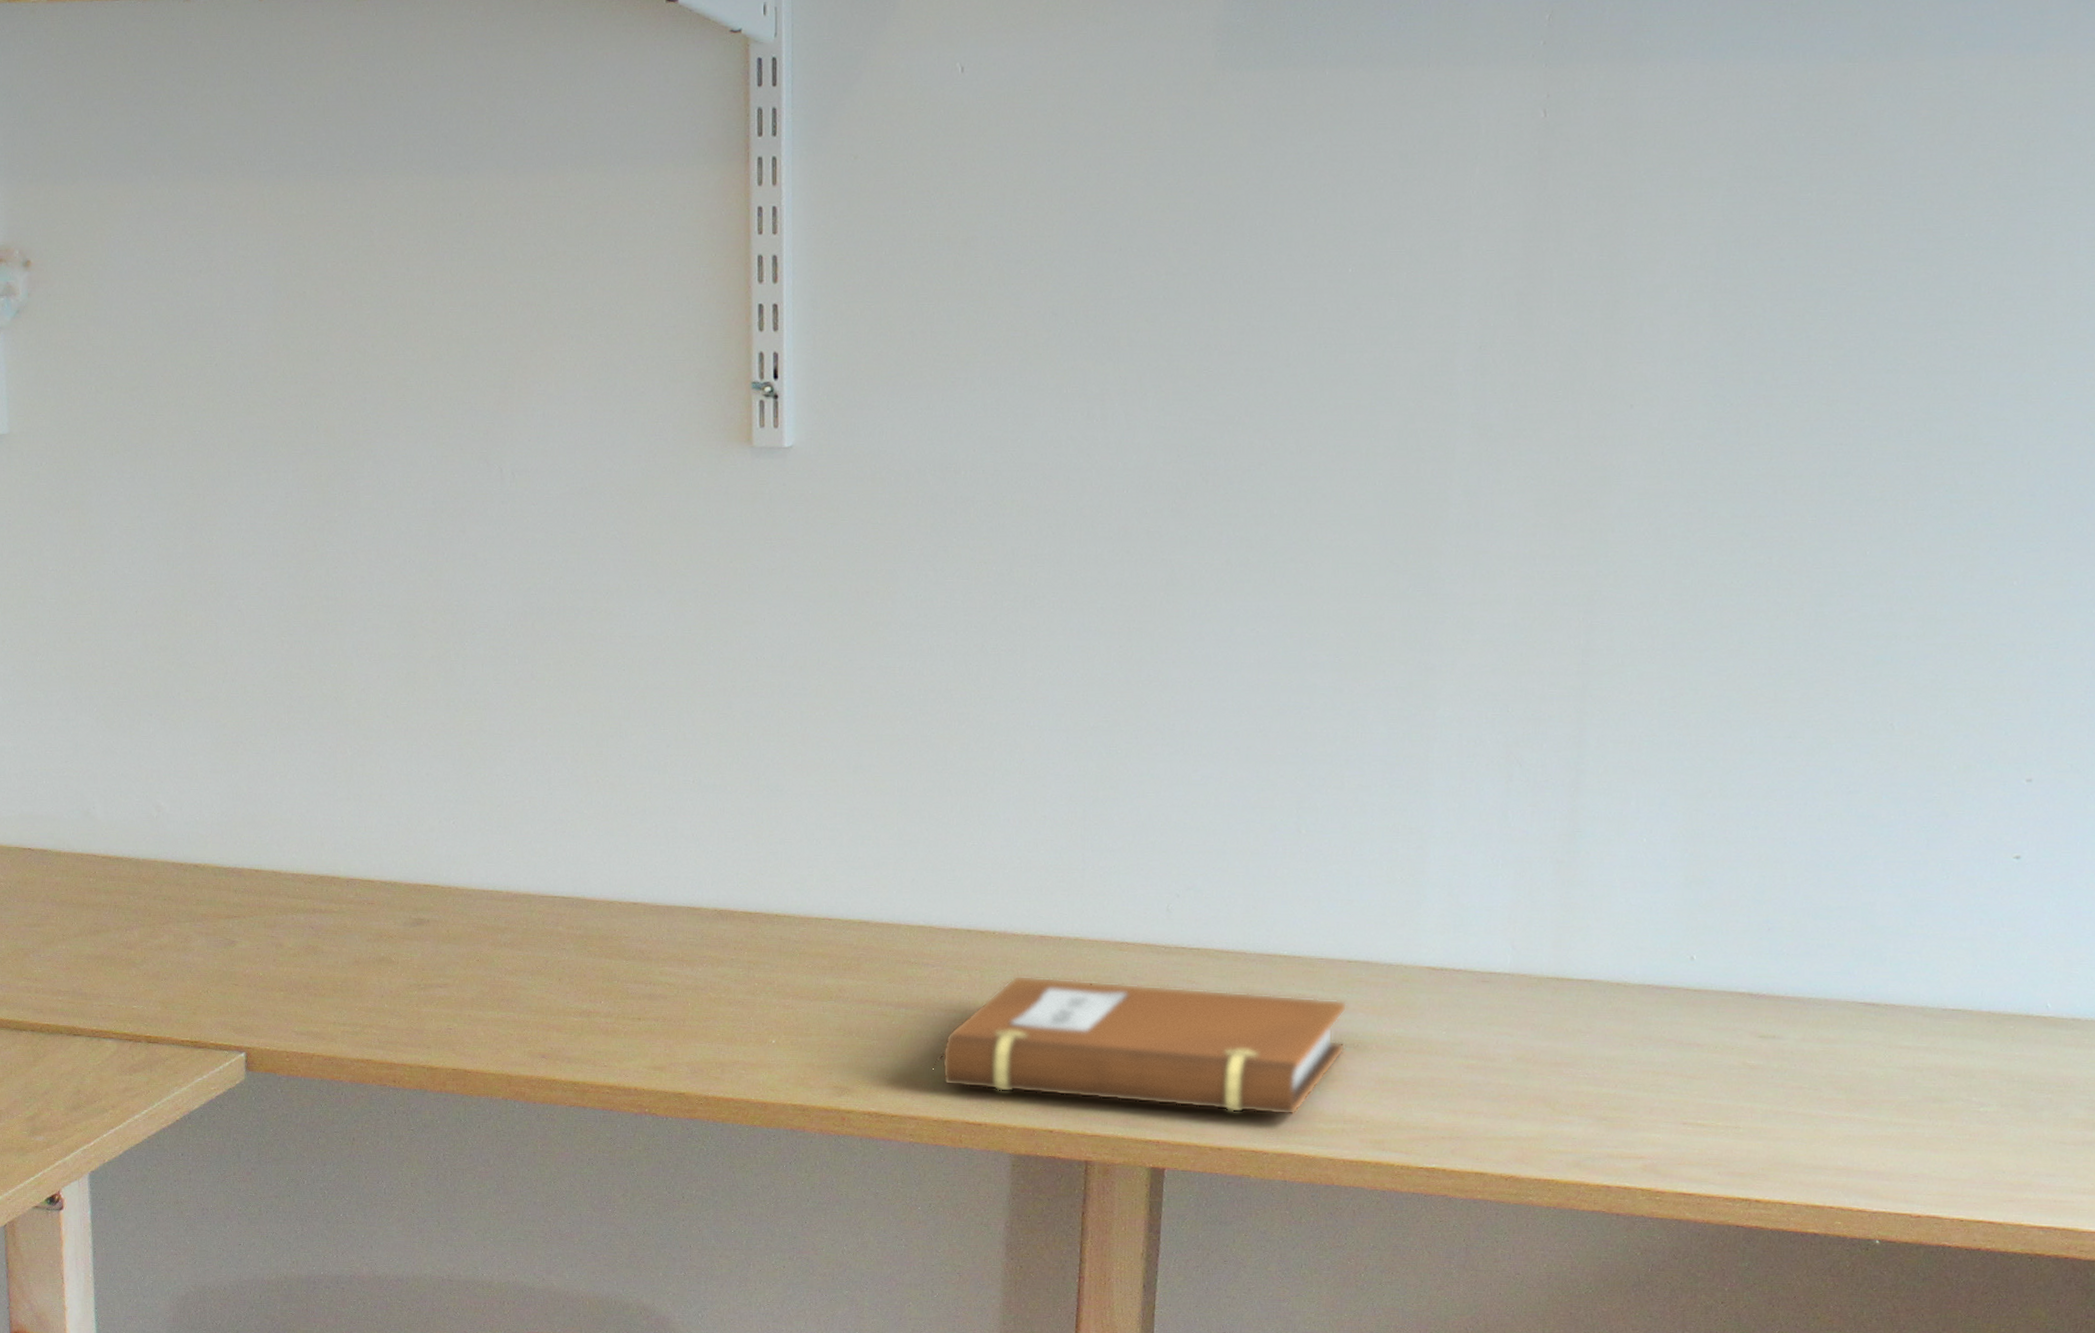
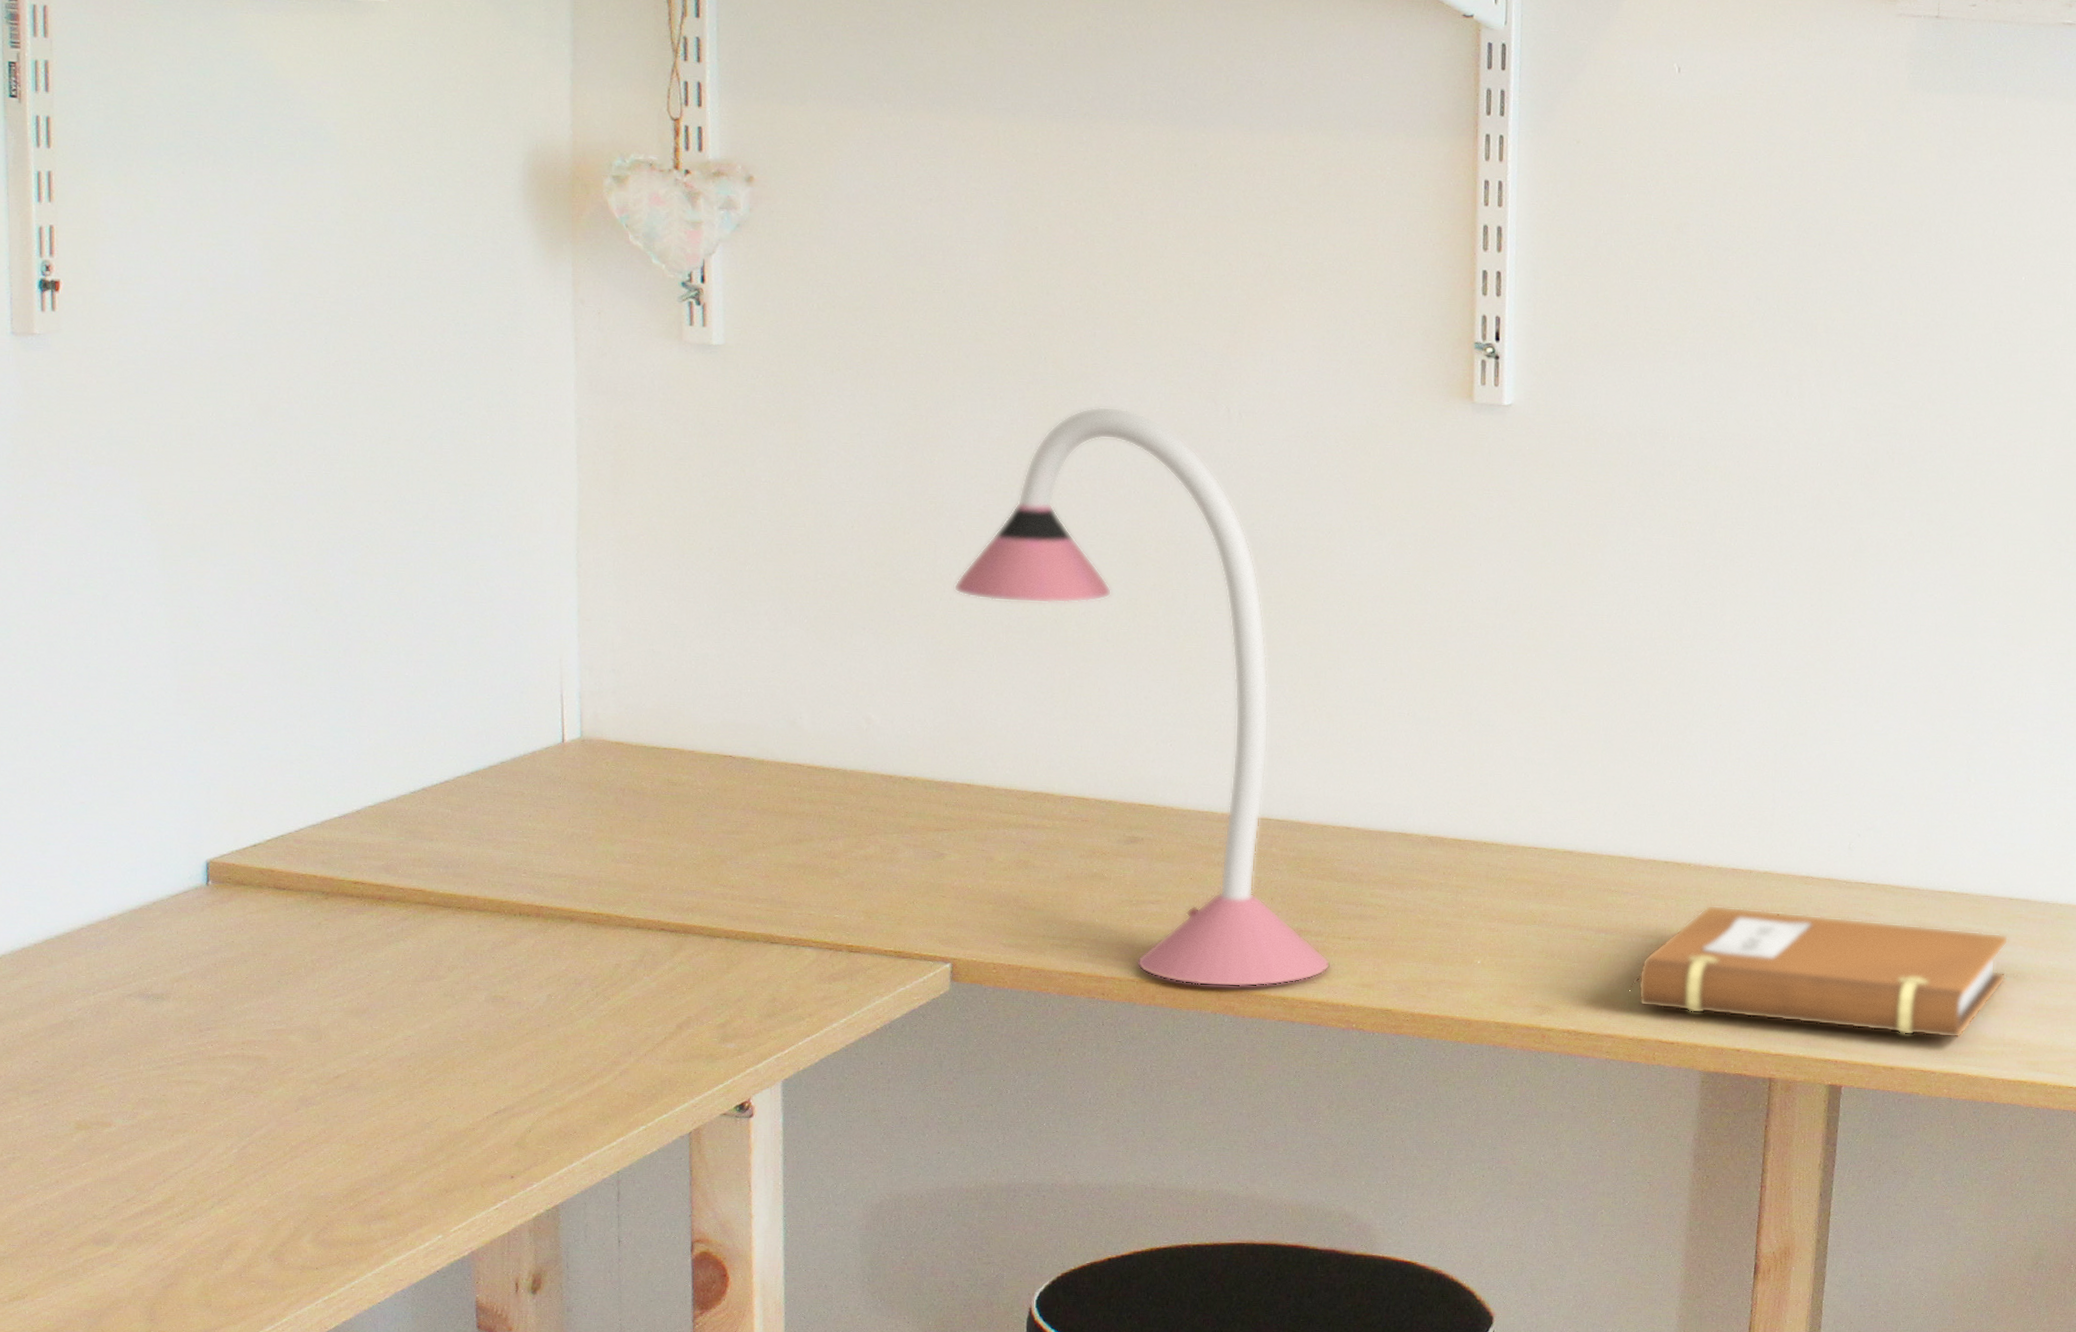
desk lamp: none [235,474,621,1072] -> present [953,406,1331,987]

